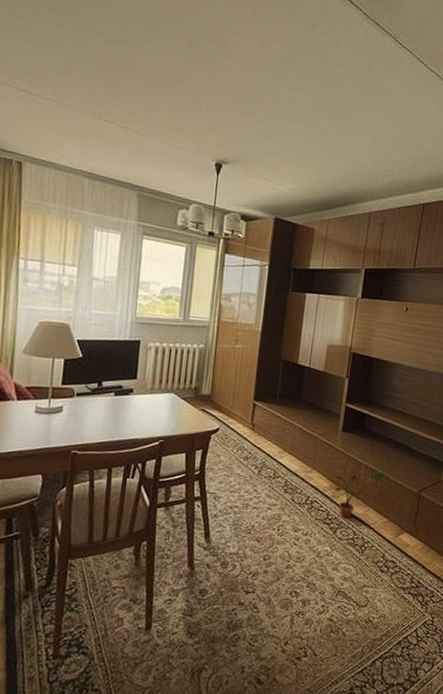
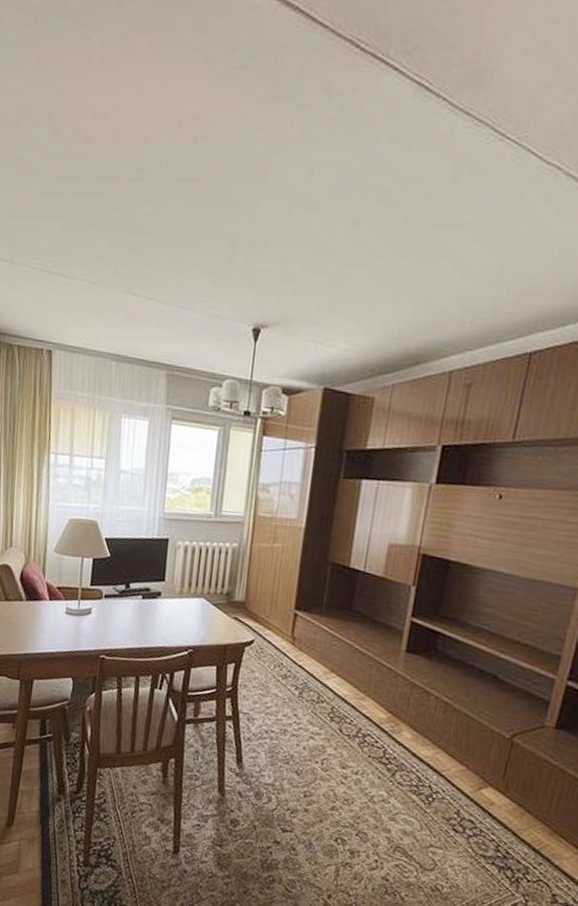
potted plant: present [334,472,385,518] -> none [394,705,463,760]

